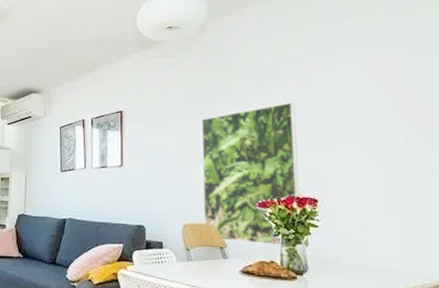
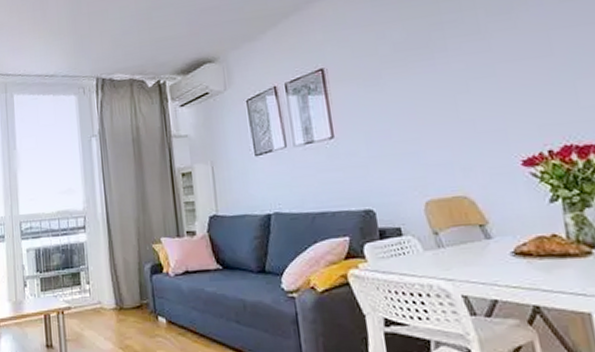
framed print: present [201,102,299,246] -> none [429,22,578,216]

